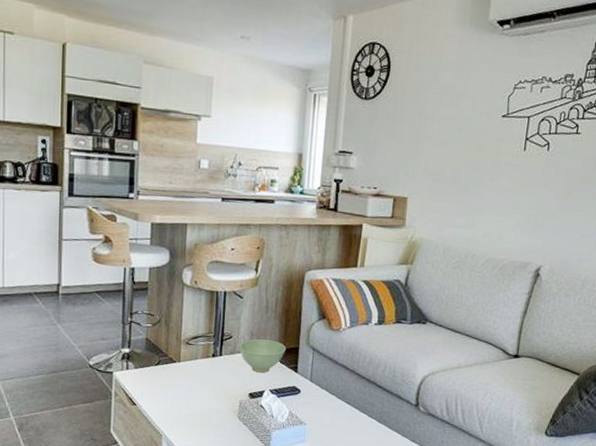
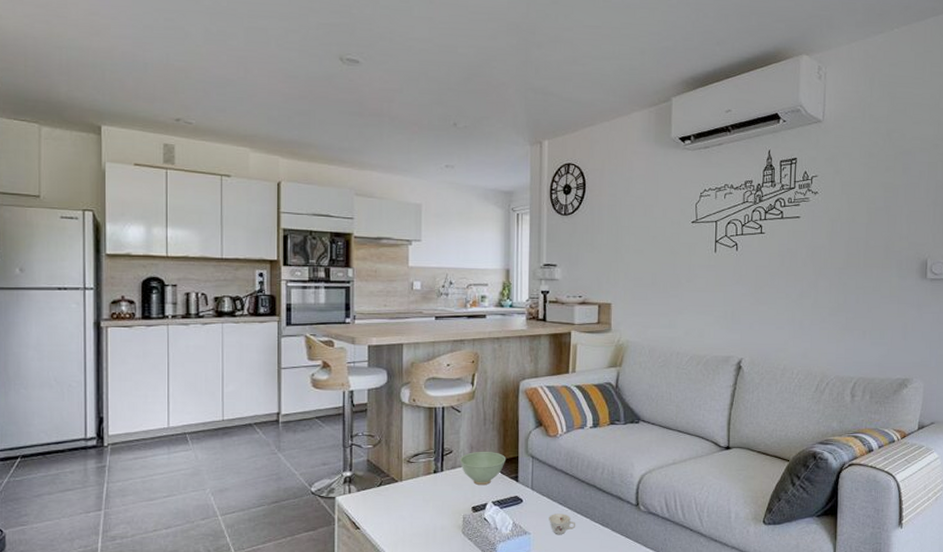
teacup: none [325,407,353,427] -> present [549,513,576,534]

